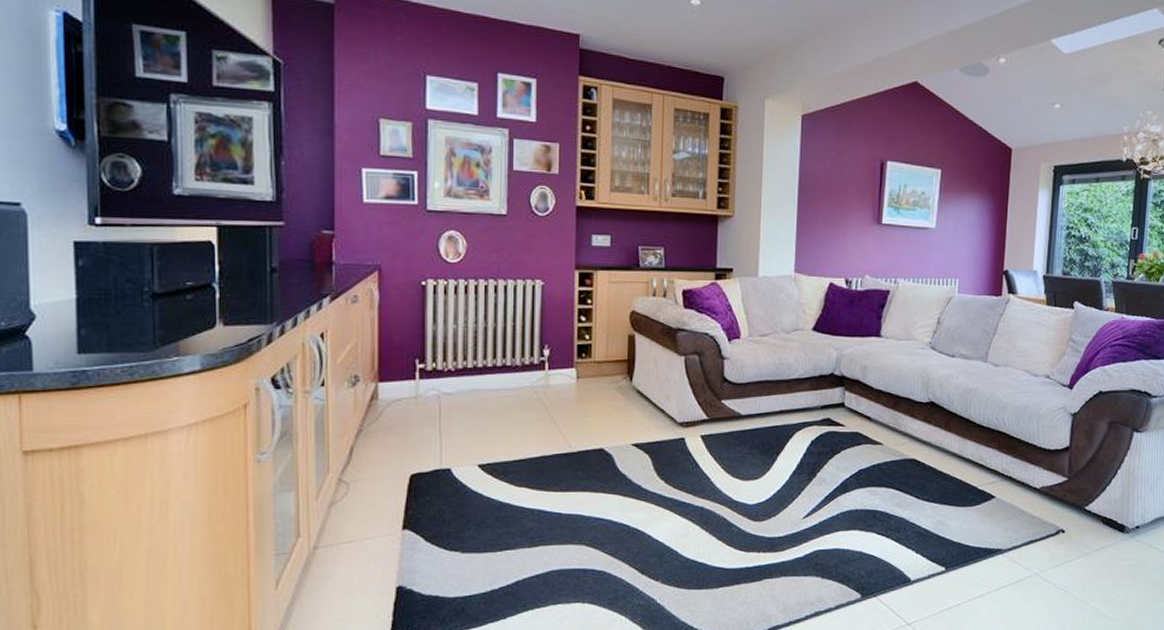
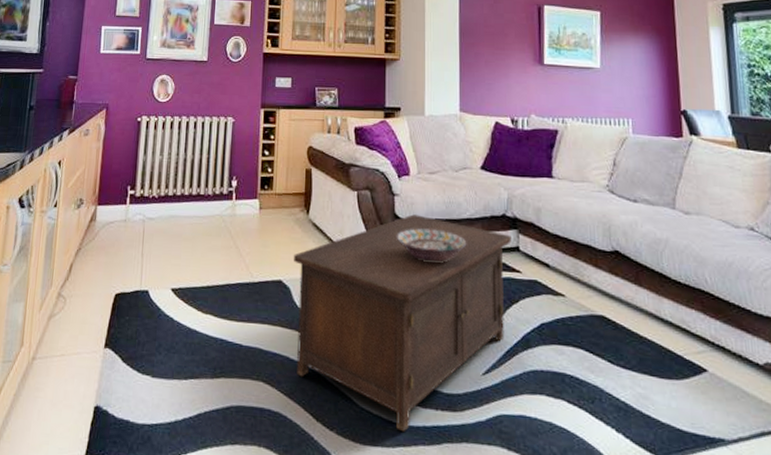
cabinet: none [615,377,838,575] -> present [293,214,512,433]
decorative bowl: none [724,390,795,423] -> present [396,228,467,264]

